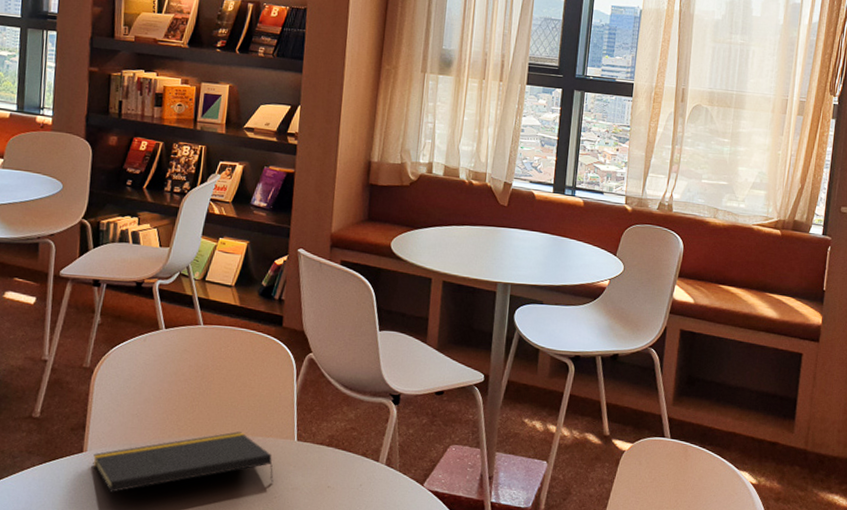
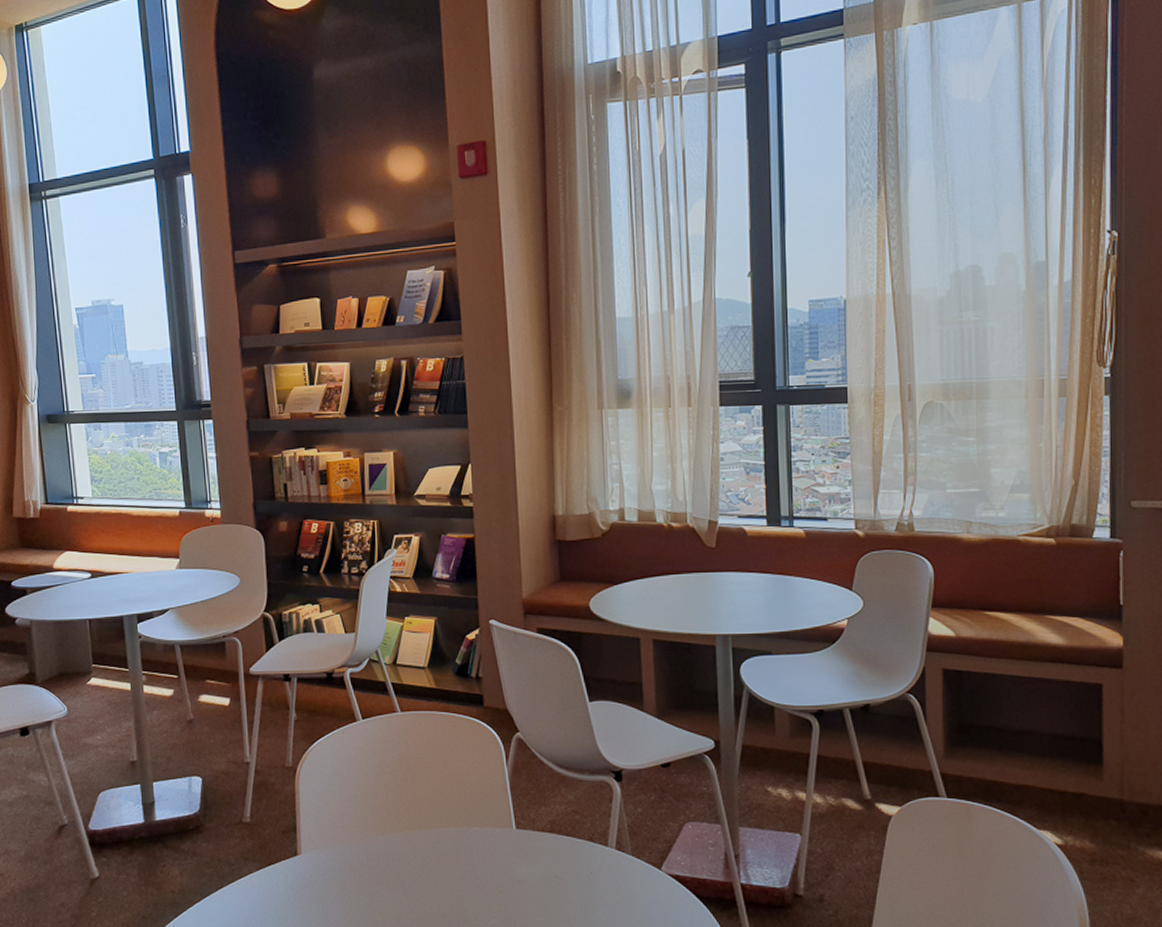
notepad: present [93,431,274,493] -> none [308,823,497,896]

